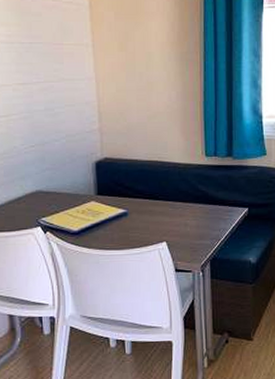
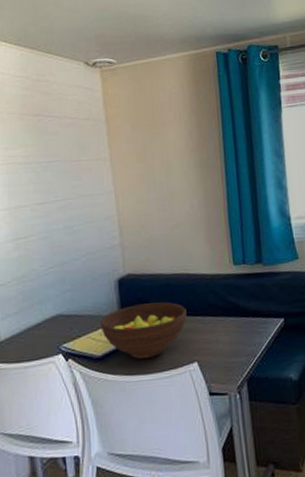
fruit bowl: none [77,186,159,236] -> present [100,302,187,359]

